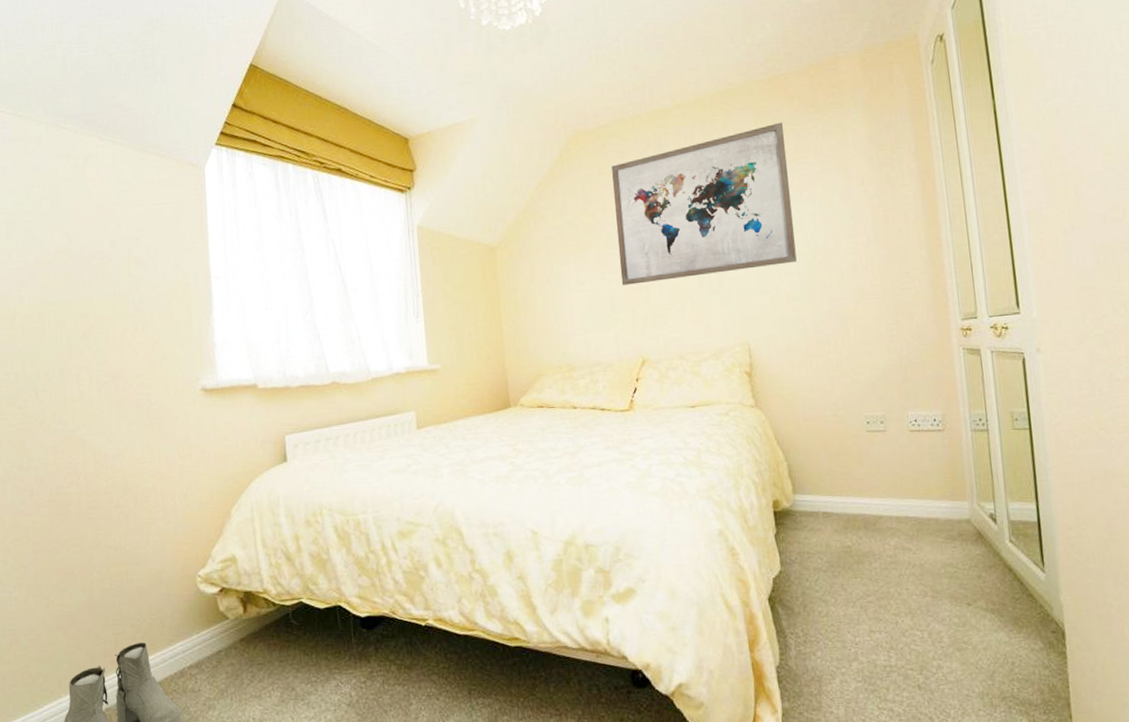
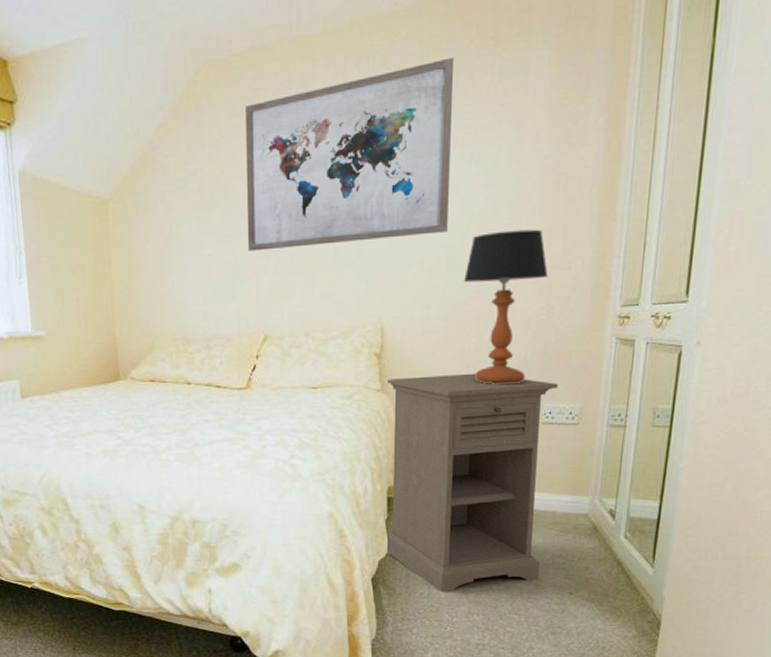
nightstand: none [760,386,934,610] -> present [387,373,558,593]
table lamp: none [816,256,892,397] -> present [463,229,549,385]

